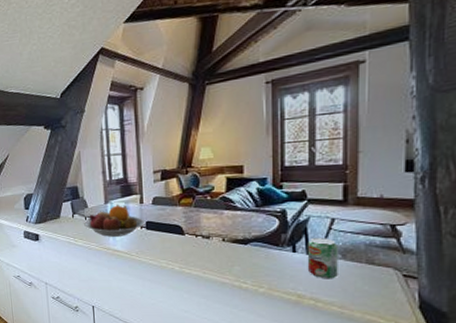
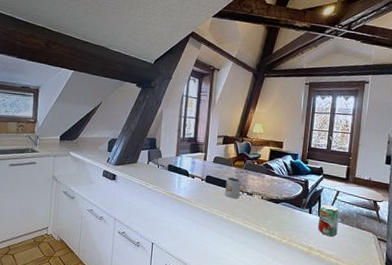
fruit bowl: present [83,204,145,237] -> none [155,158,205,186]
mug: none [172,219,200,245] -> present [225,177,246,199]

